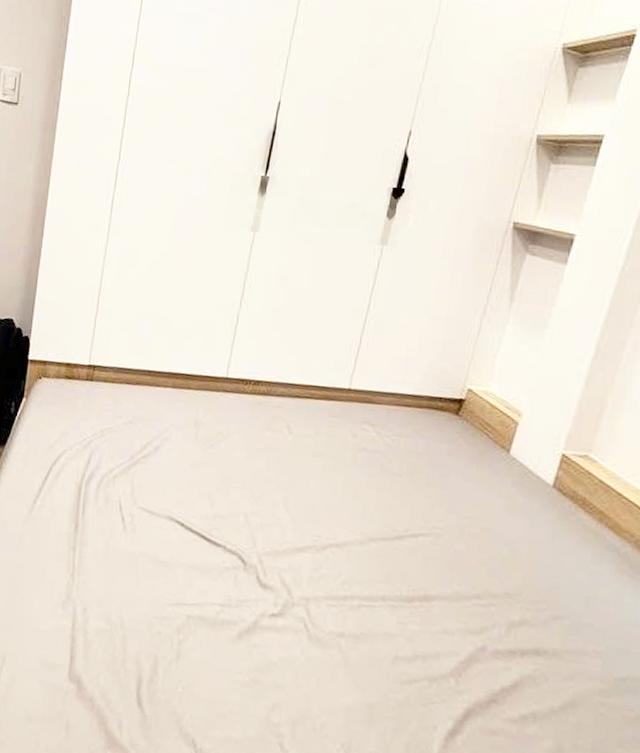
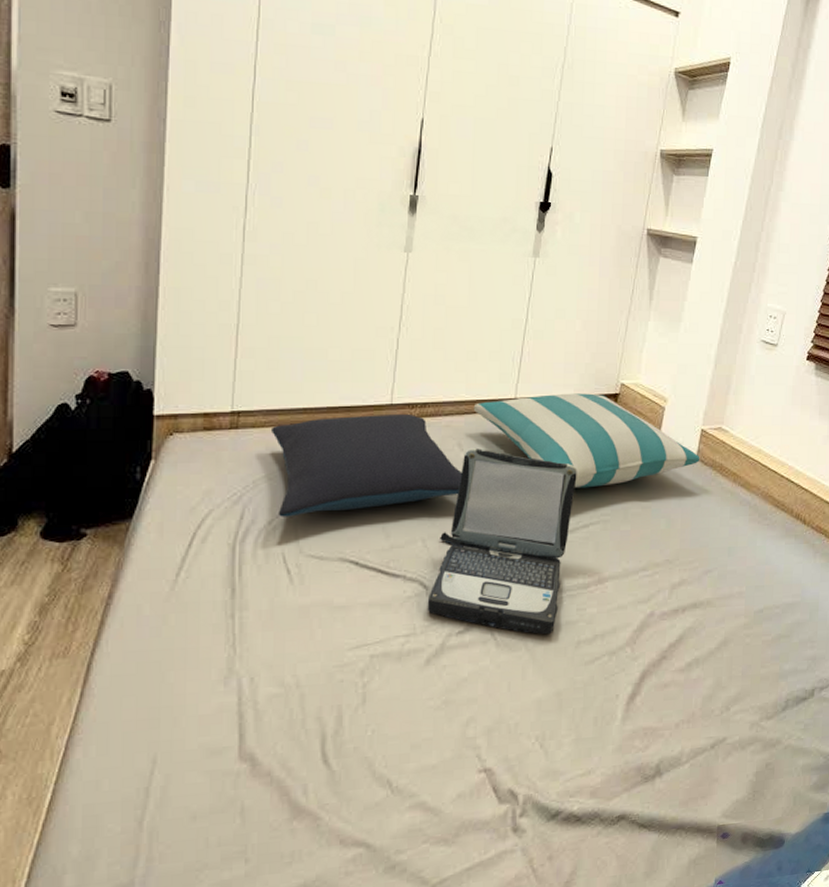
pillow: none [118,381,289,477] -> present [270,413,463,517]
laptop: none [243,432,410,641] -> present [427,447,577,635]
pillow: none [305,388,558,498] -> present [473,393,700,488]

